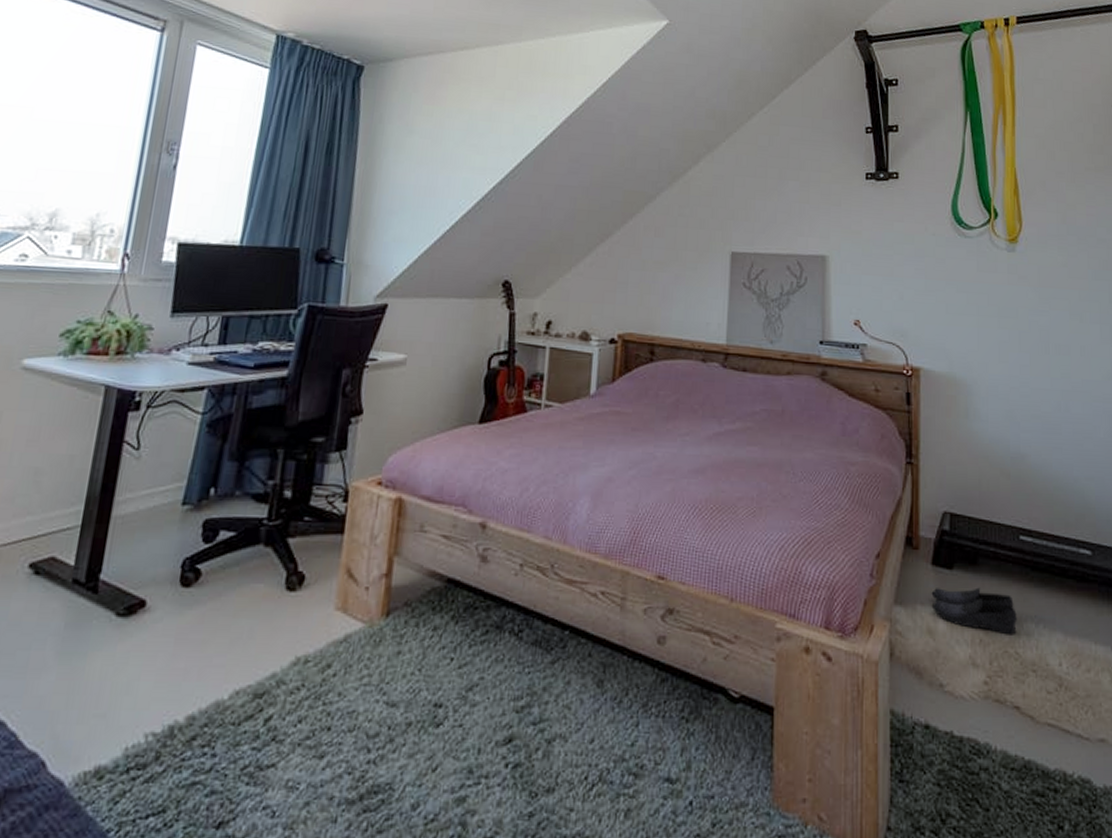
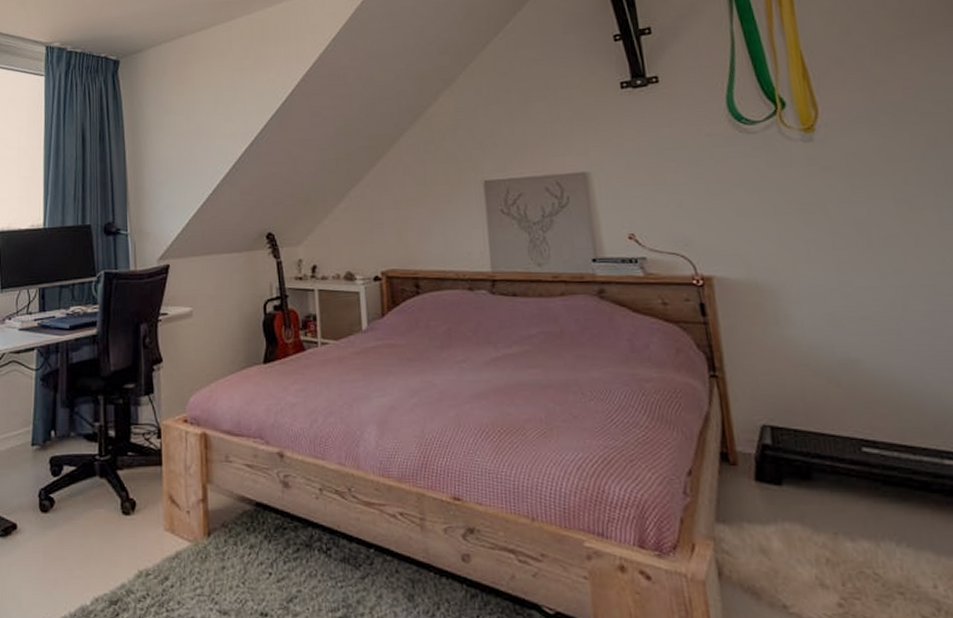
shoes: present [931,587,1017,635] -> none [759,504,871,555]

